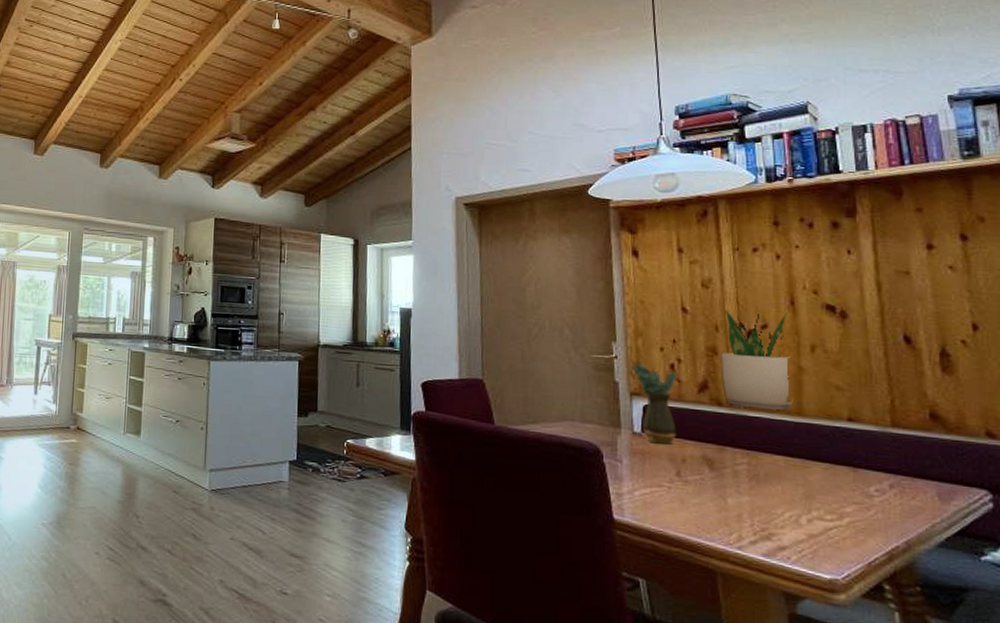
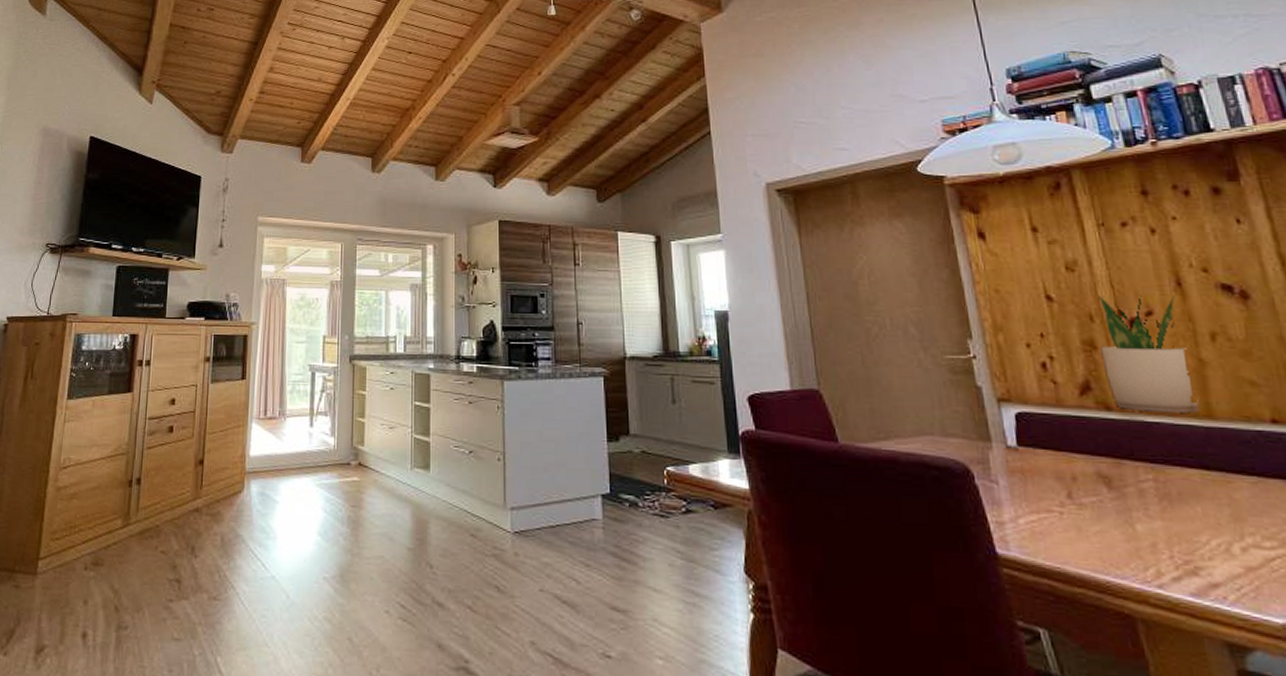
vase: present [630,359,678,445] -> none [992,358,1061,460]

